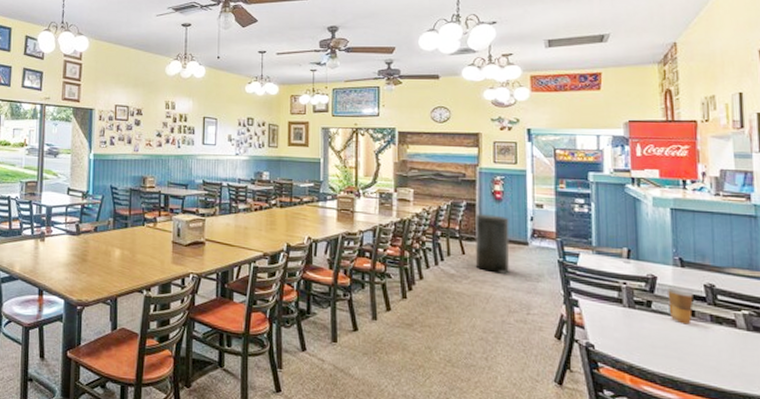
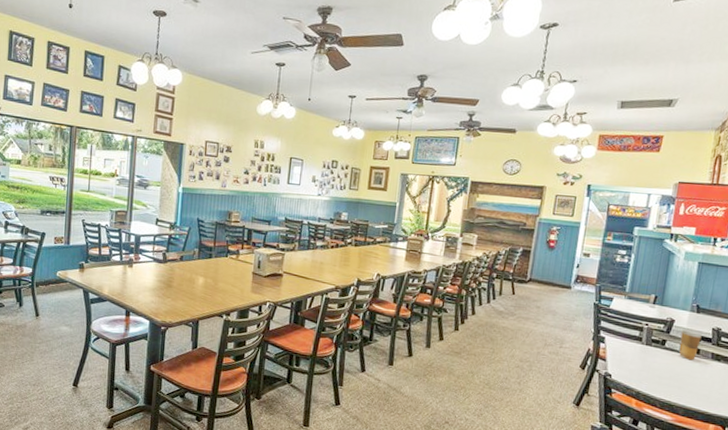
pedal bin: present [474,213,510,274] -> none [522,259,558,313]

